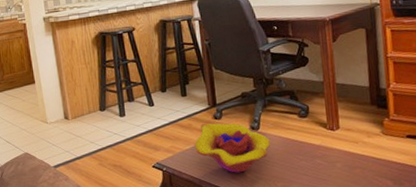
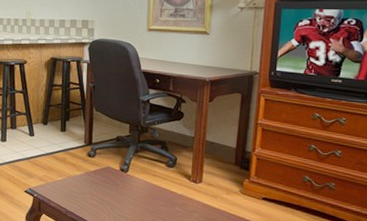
decorative bowl: present [194,123,271,173] -> none [66,158,137,209]

